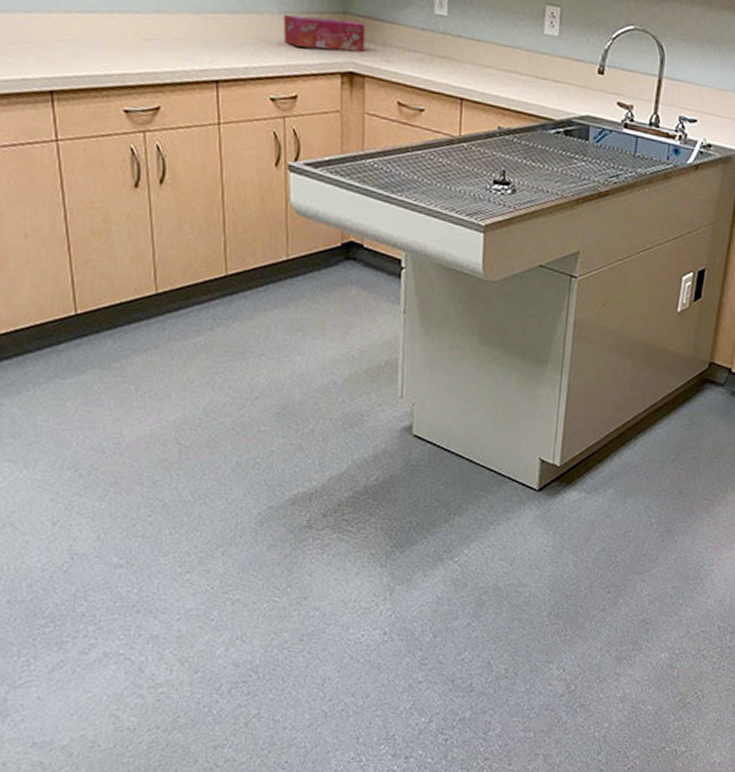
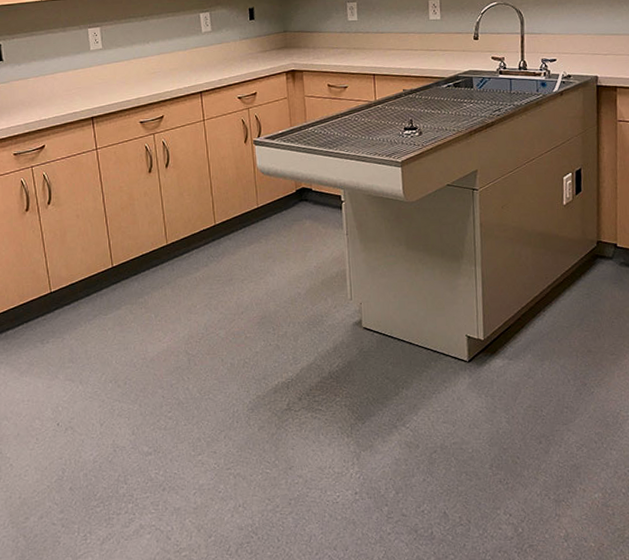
tissue box: present [283,14,365,52] -> none [243,35,301,60]

